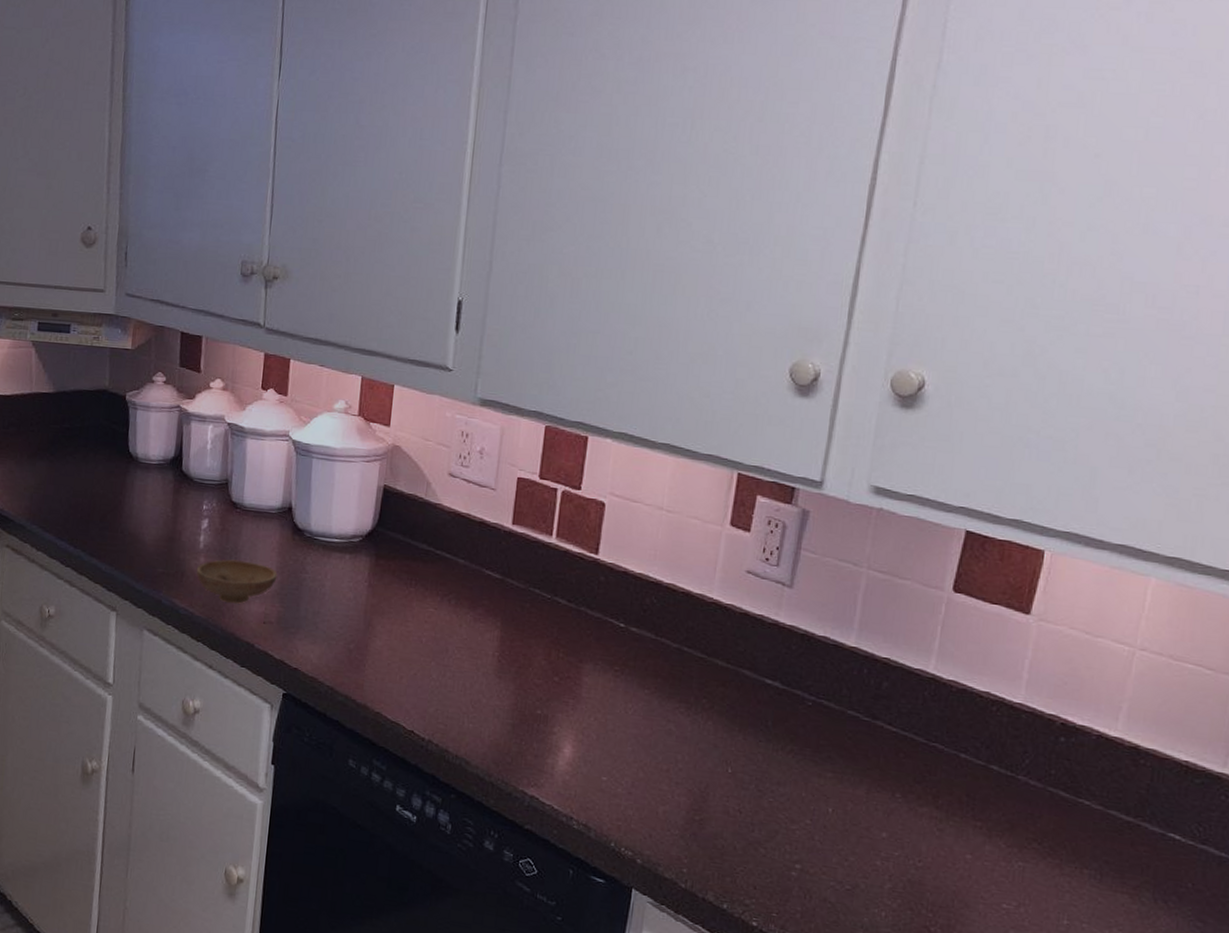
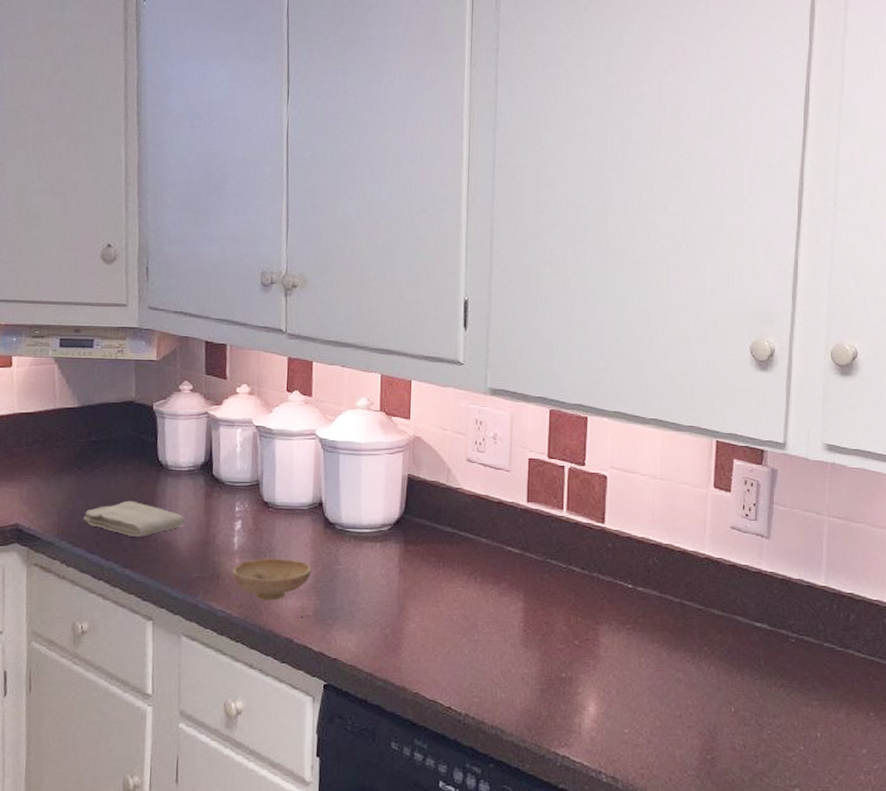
washcloth: none [54,490,153,528] -> present [83,500,186,537]

